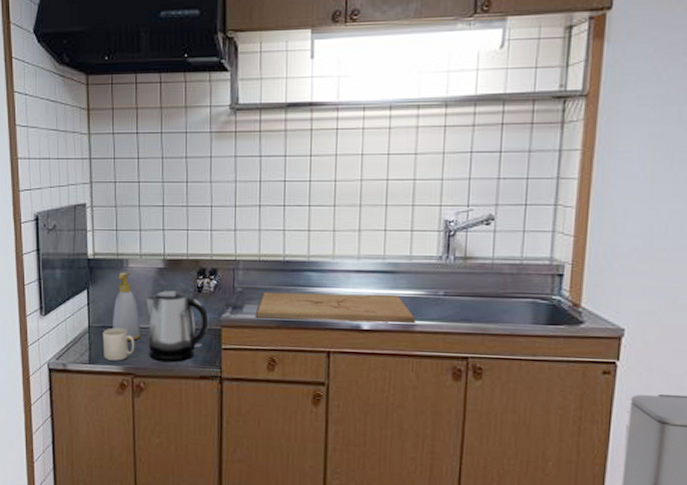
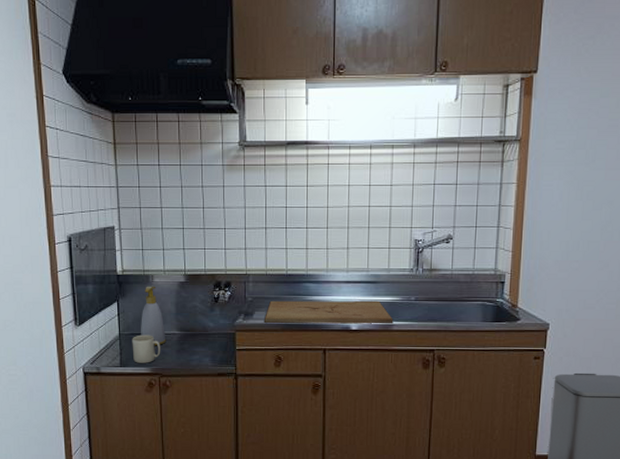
kettle: present [146,289,209,363] -> none [169,300,225,363]

